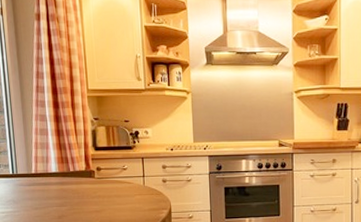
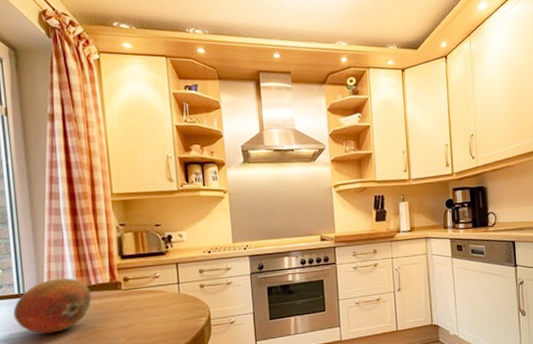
fruit: none [8,162,70,210] -> present [13,277,92,334]

